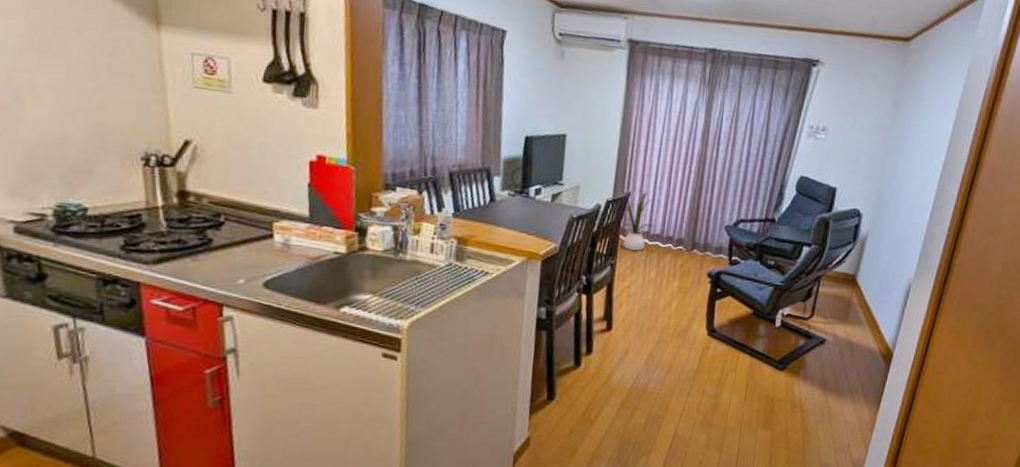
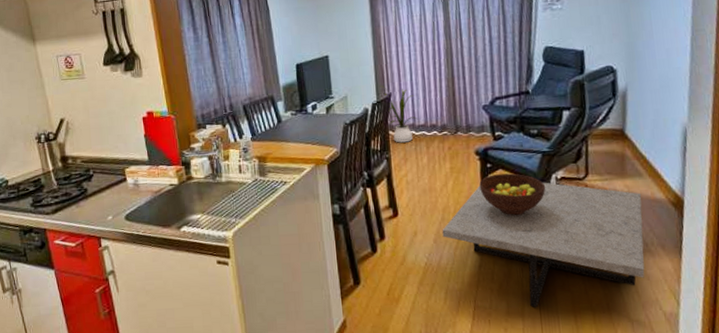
coffee table: none [655,302,858,444] -> present [442,176,645,308]
fruit bowl: none [704,301,771,347] -> present [479,173,546,215]

